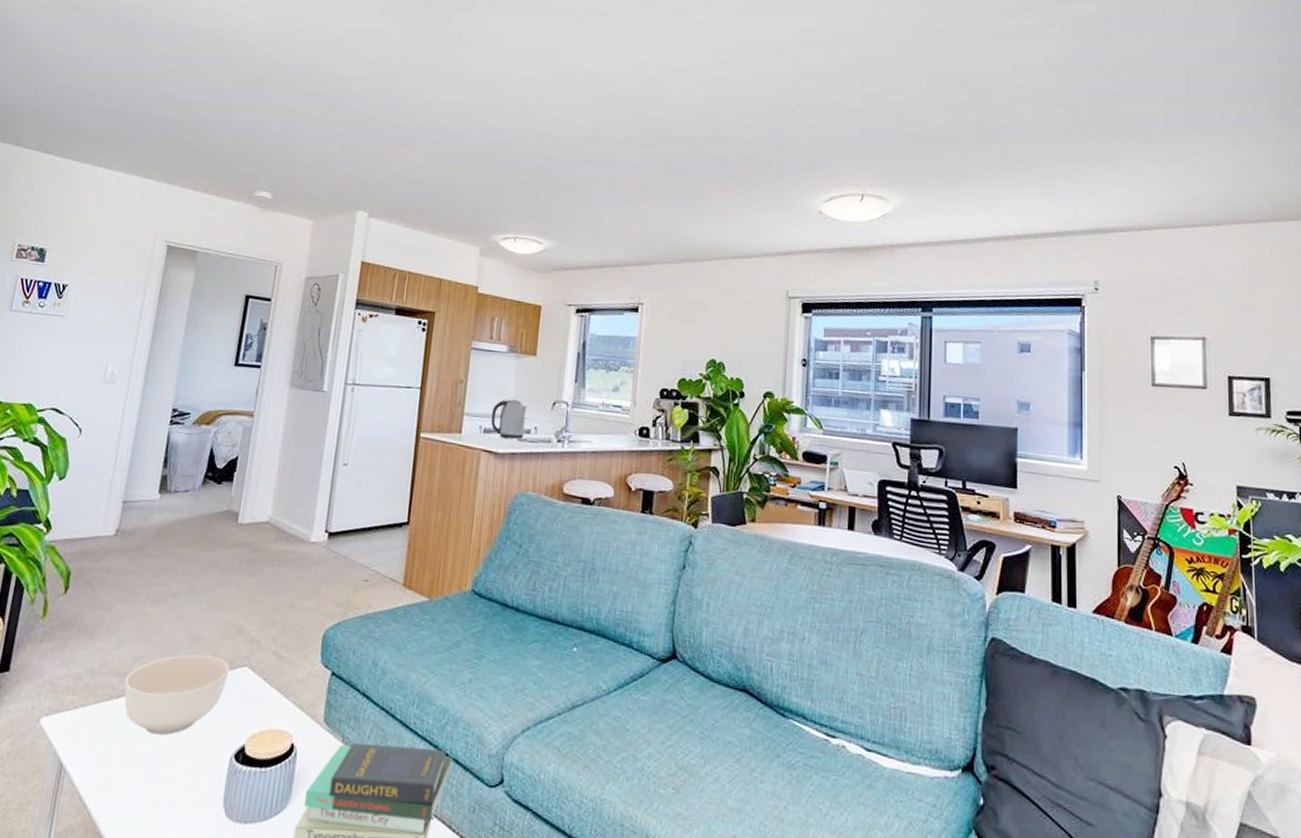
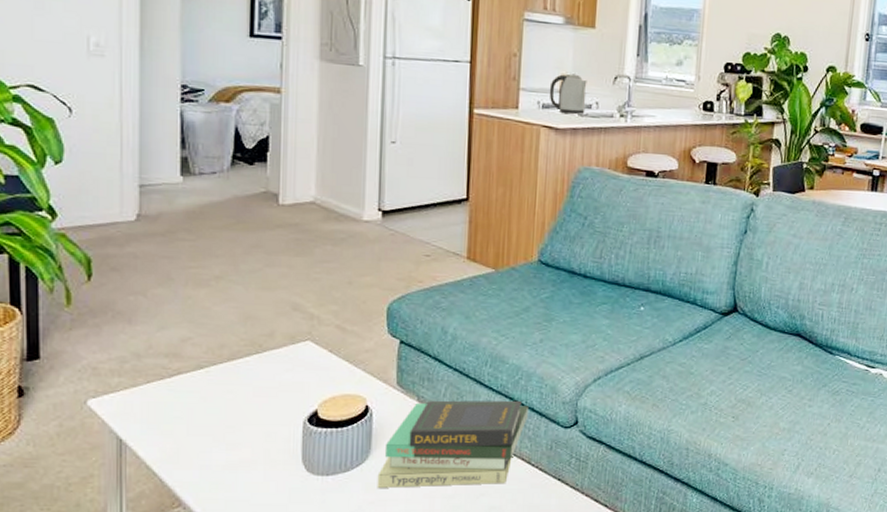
bowl: present [124,654,230,735] -> none [176,331,291,407]

